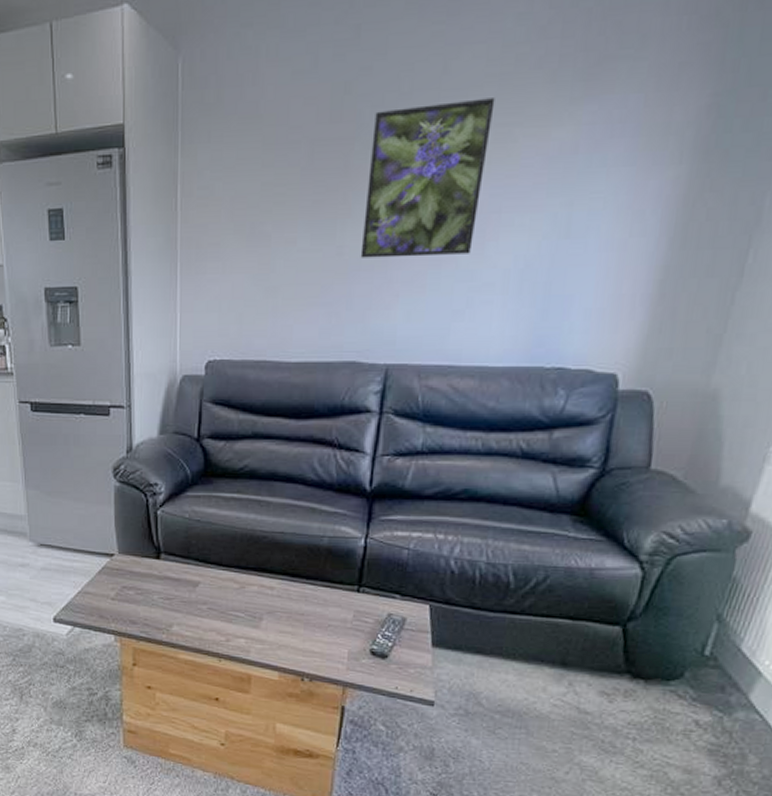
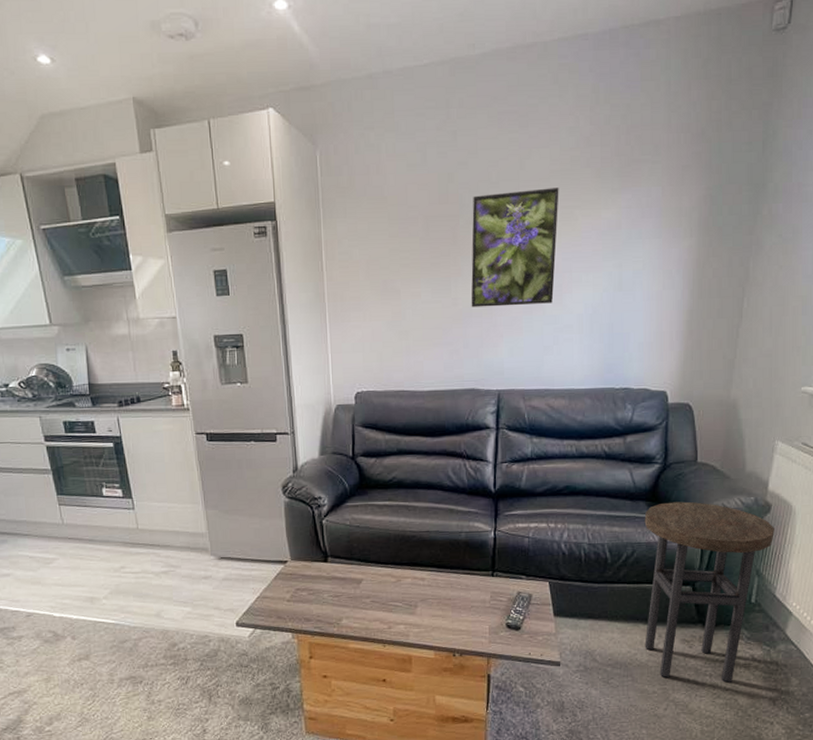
side table: none [548,518,752,751] -> present [644,501,774,683]

